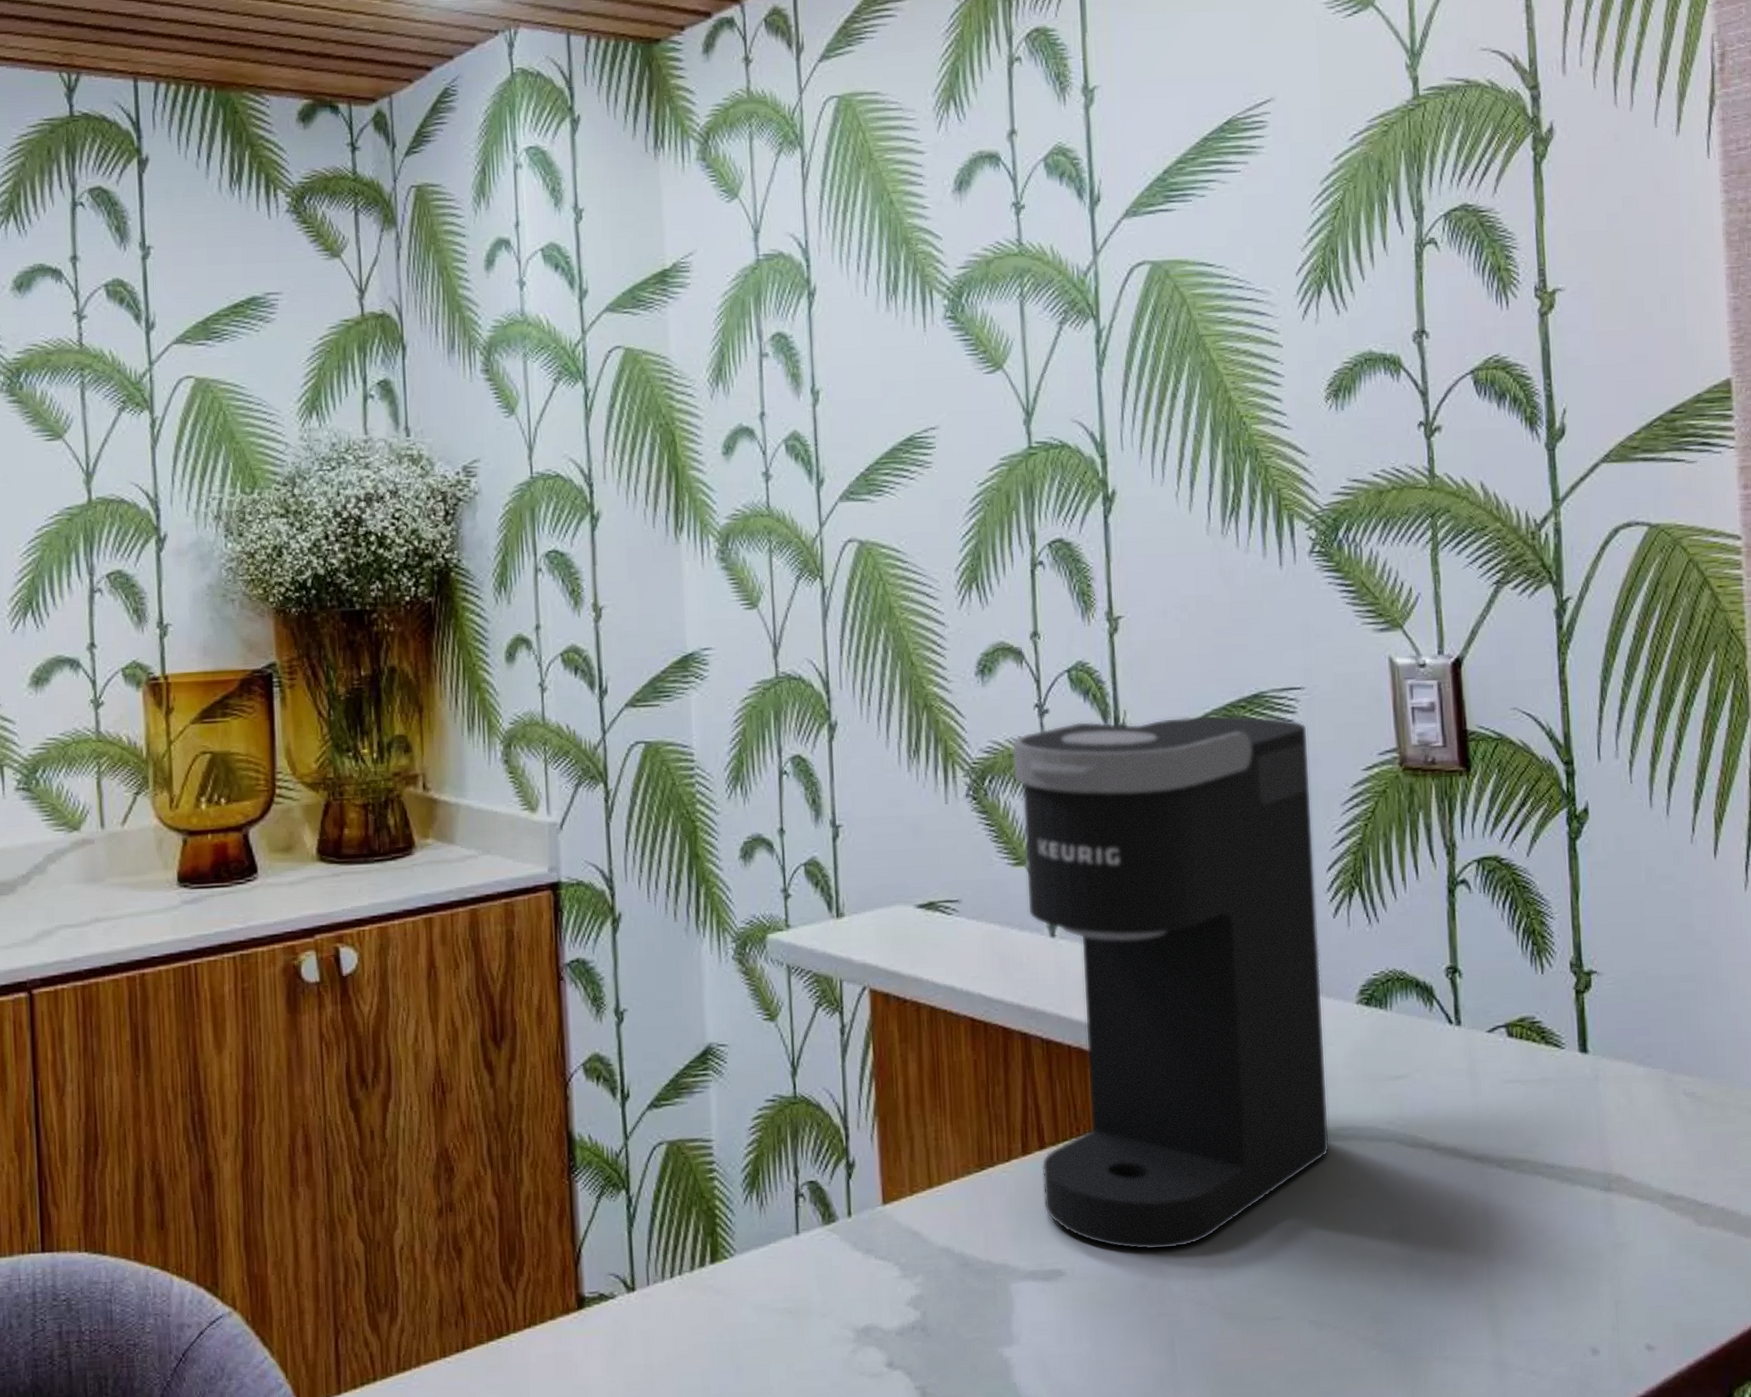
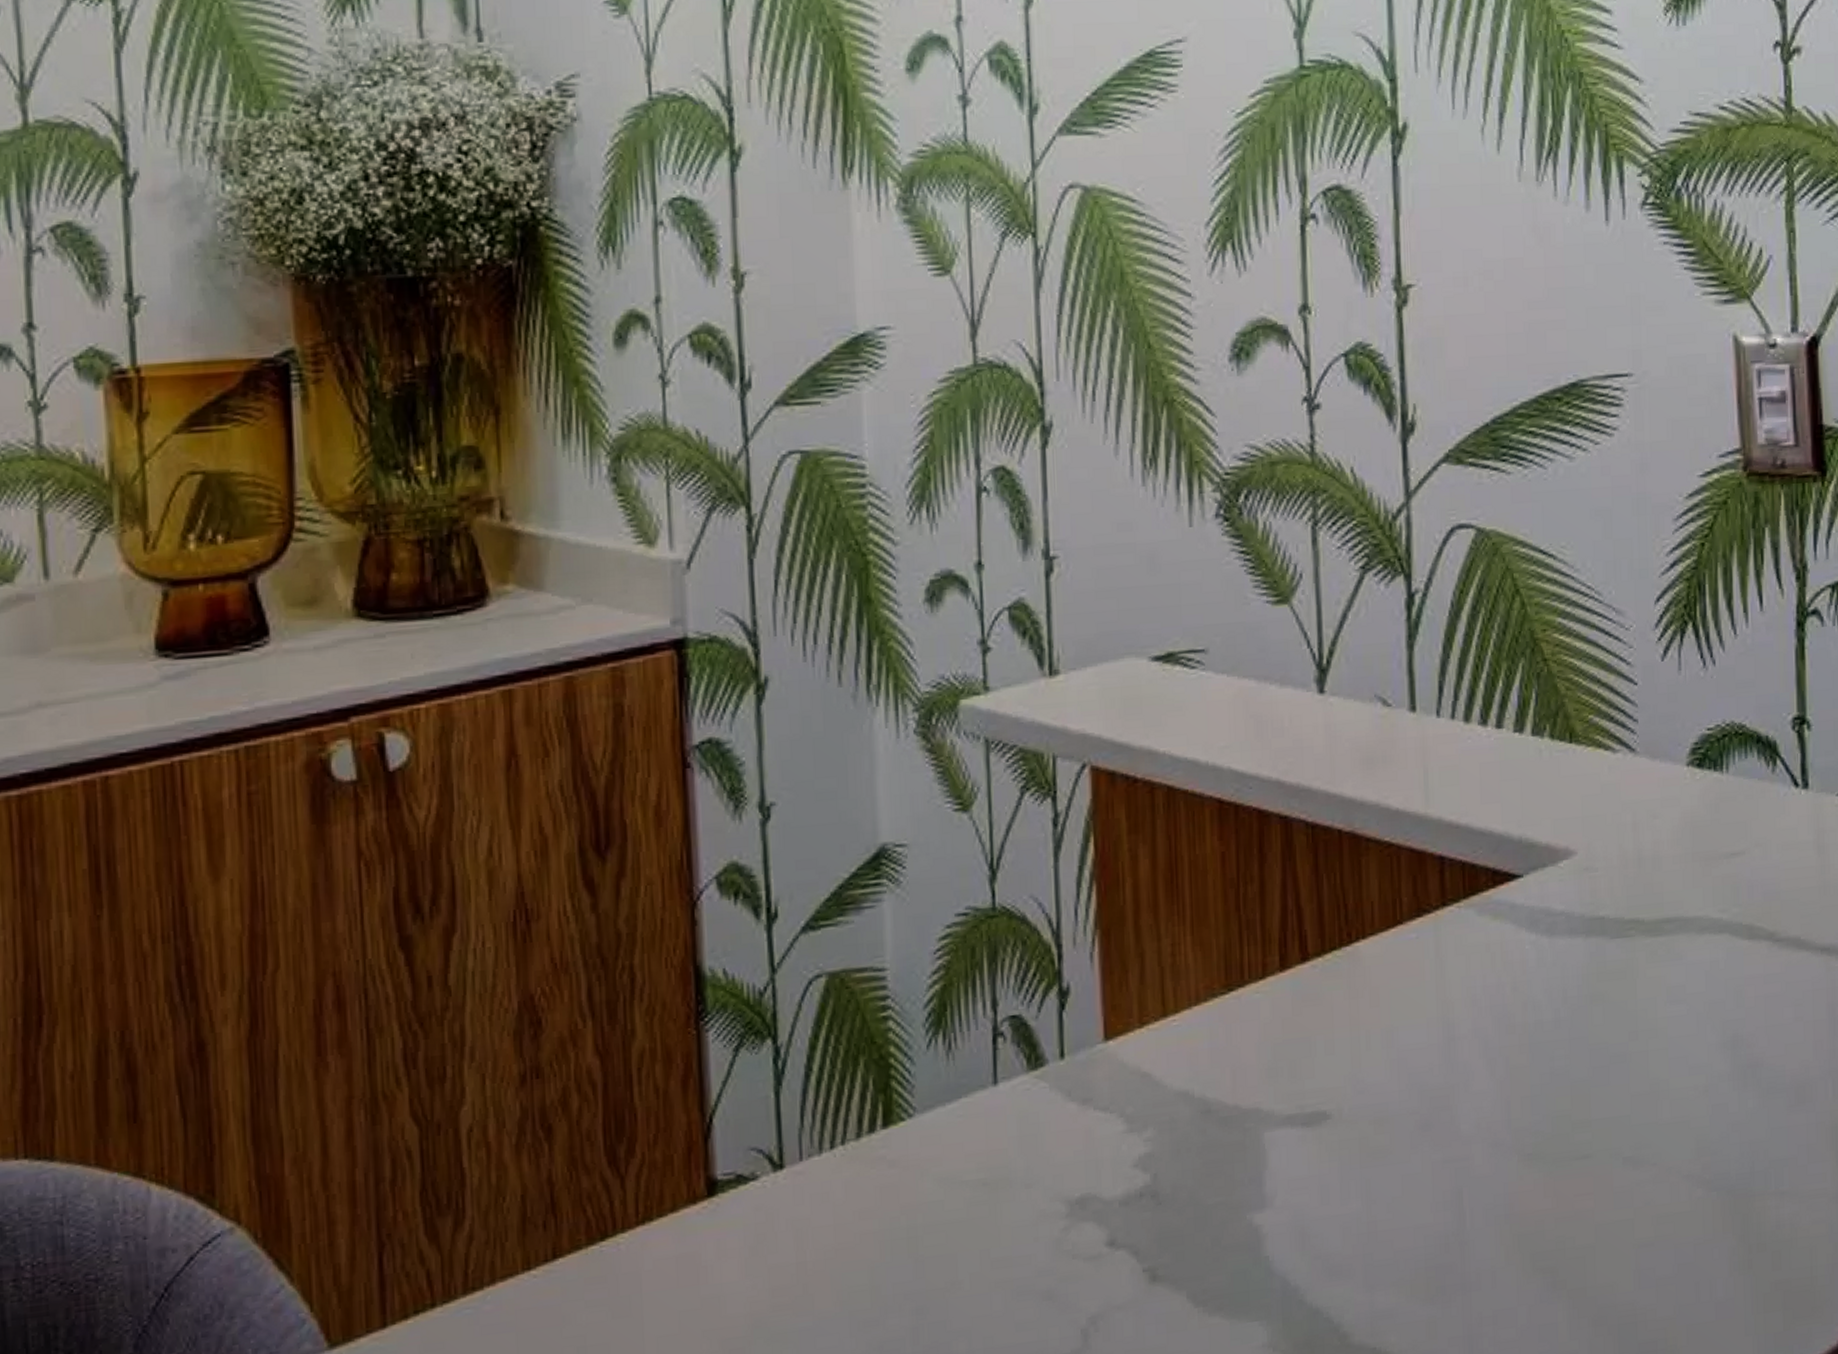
coffee maker: present [1012,715,1330,1250] -> none [1274,409,1653,1082]

